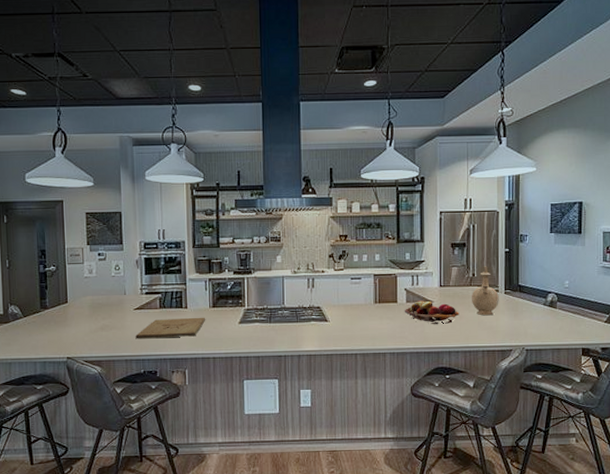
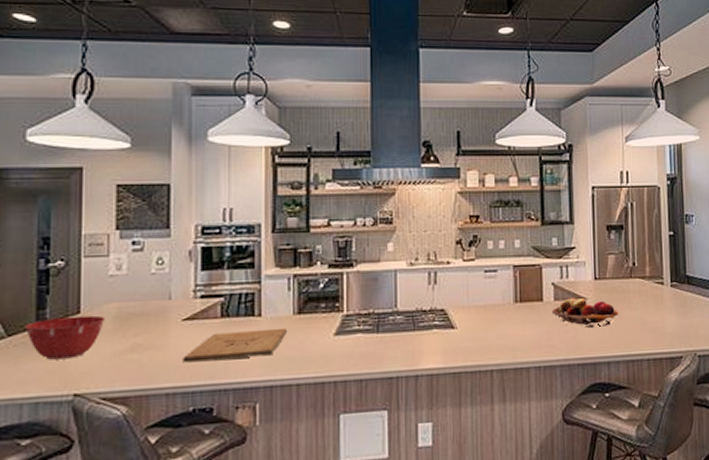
mixing bowl: none [33,304,83,334] -> present [24,315,104,360]
vase: present [471,266,499,316] -> none [632,253,665,315]

